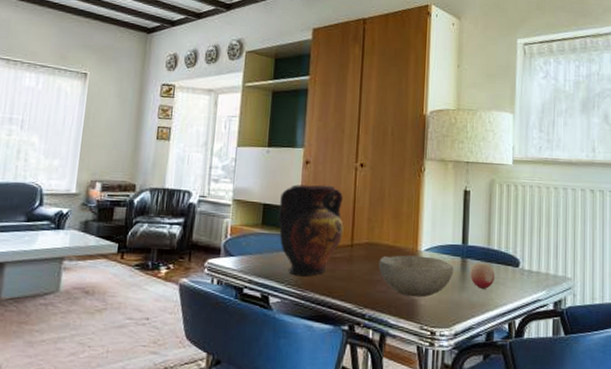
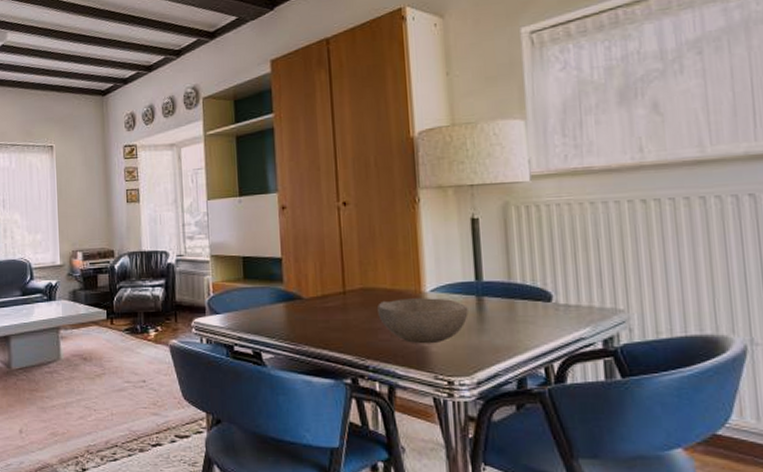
vase: present [278,184,344,277] -> none [259,229,333,330]
fruit: present [470,263,496,289] -> none [489,300,522,330]

